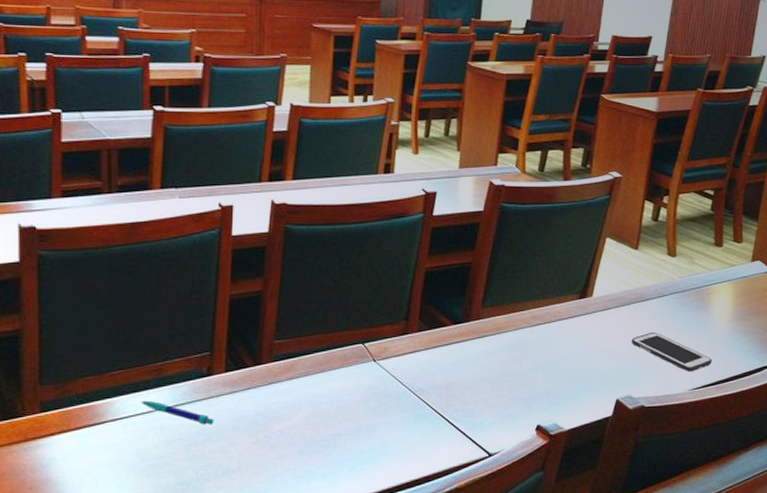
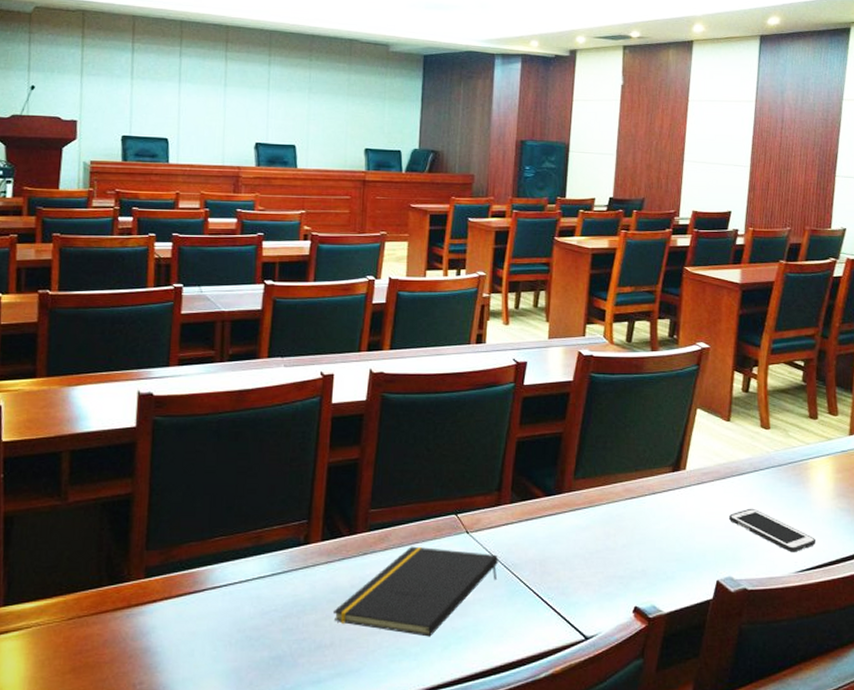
pen: present [141,400,214,425] -> none [239,568,309,596]
notepad: none [240,375,405,459] -> present [334,546,498,637]

